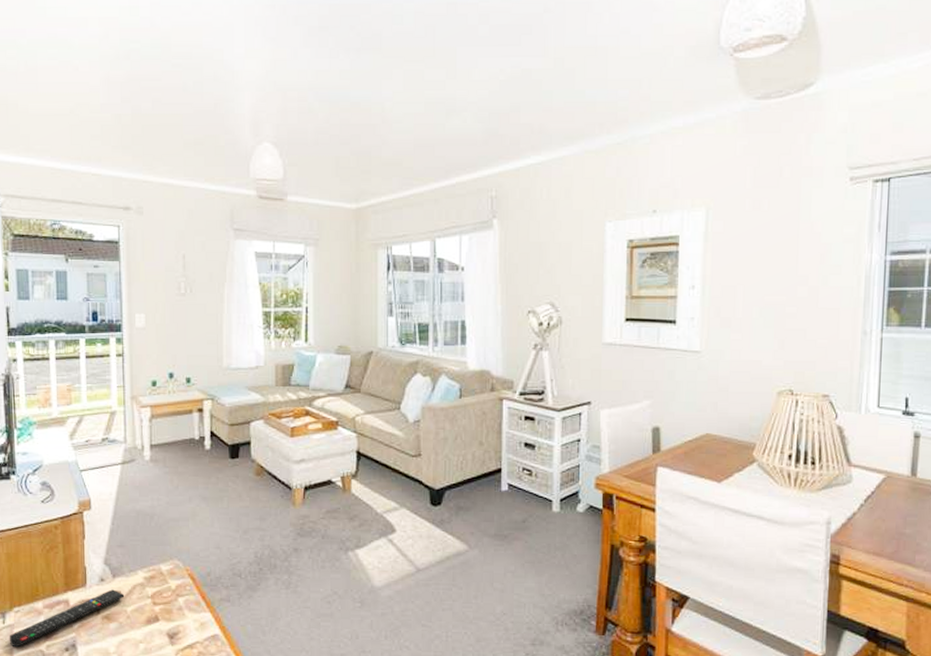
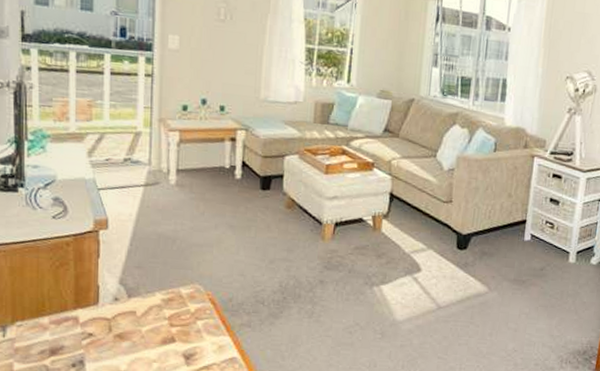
remote control: present [9,589,125,648] -> none [9,309,140,361]

